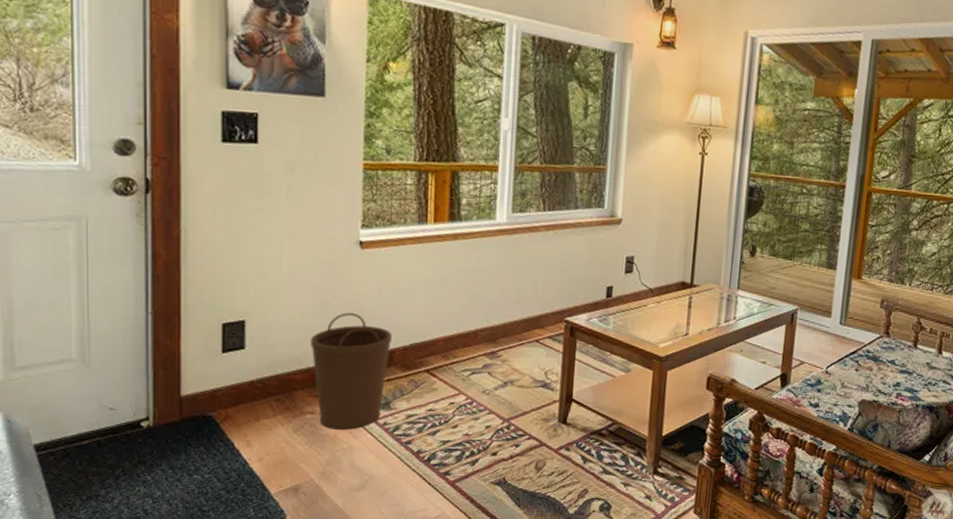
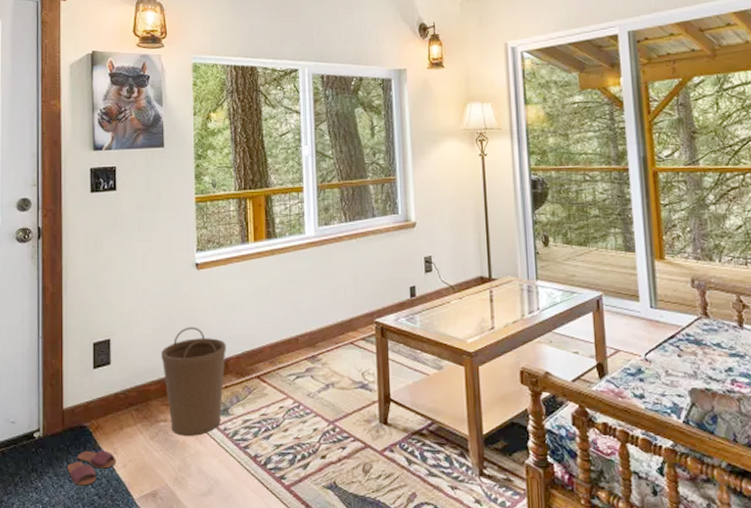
slippers: none [186,442,250,480] -> present [67,450,116,486]

